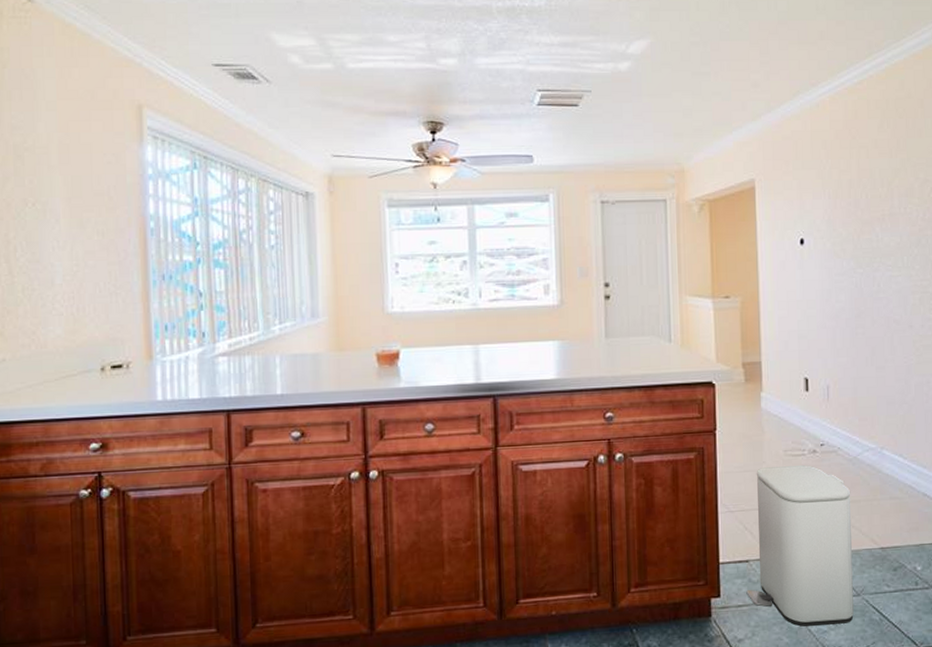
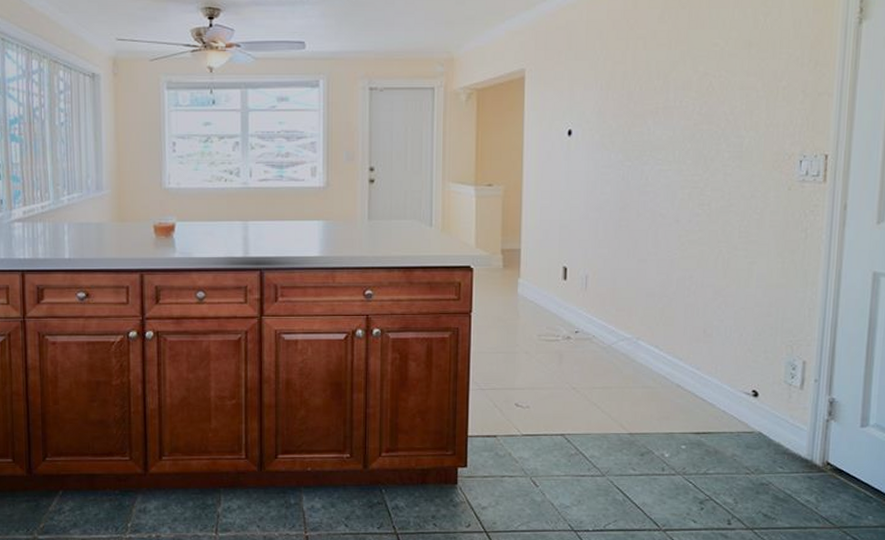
pedal bin: present [746,465,854,627] -> none [492,350,603,501]

